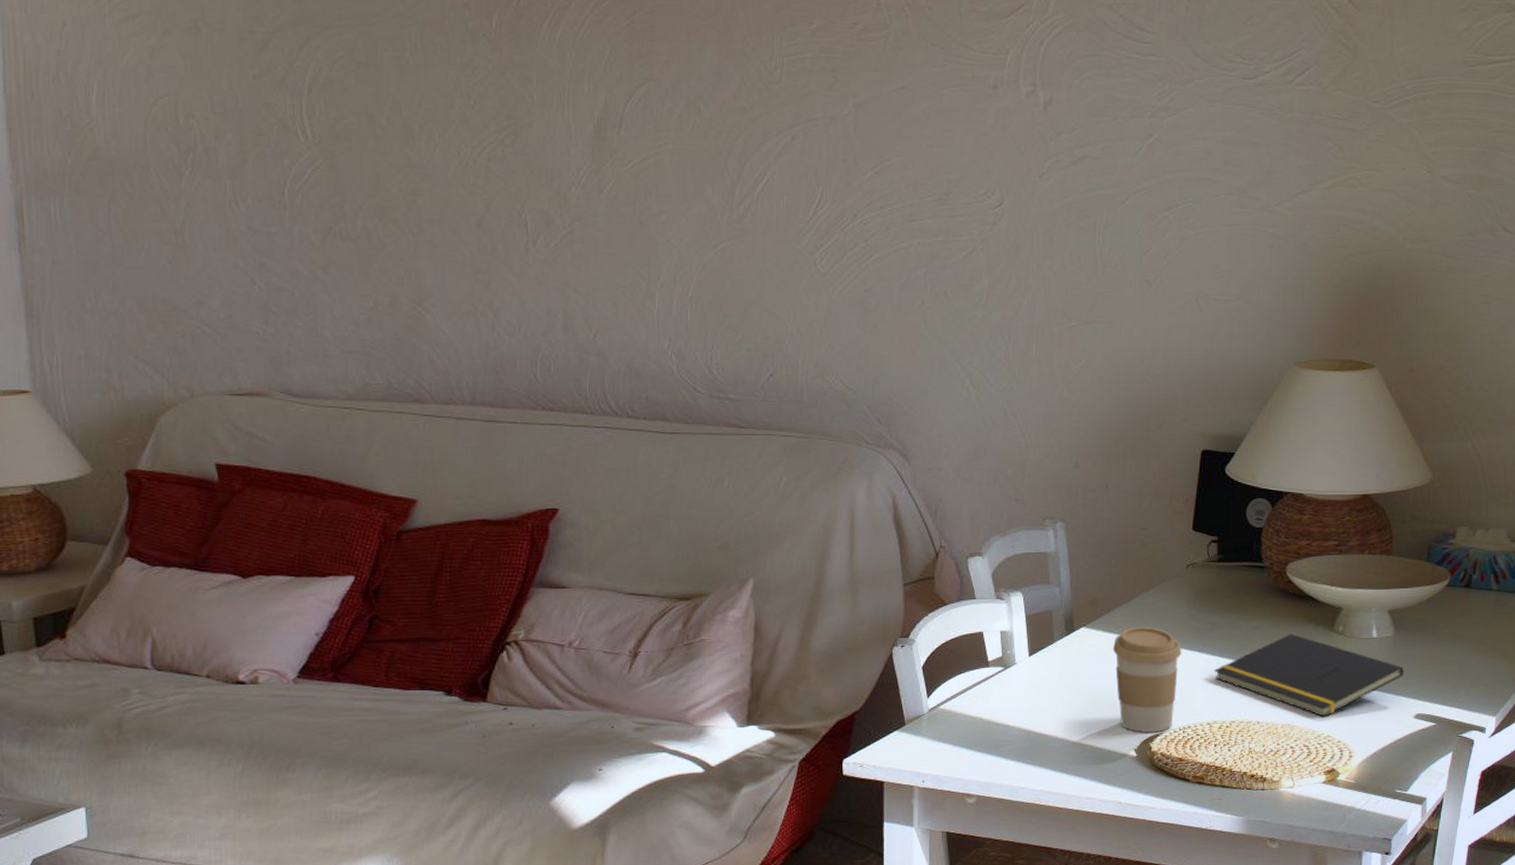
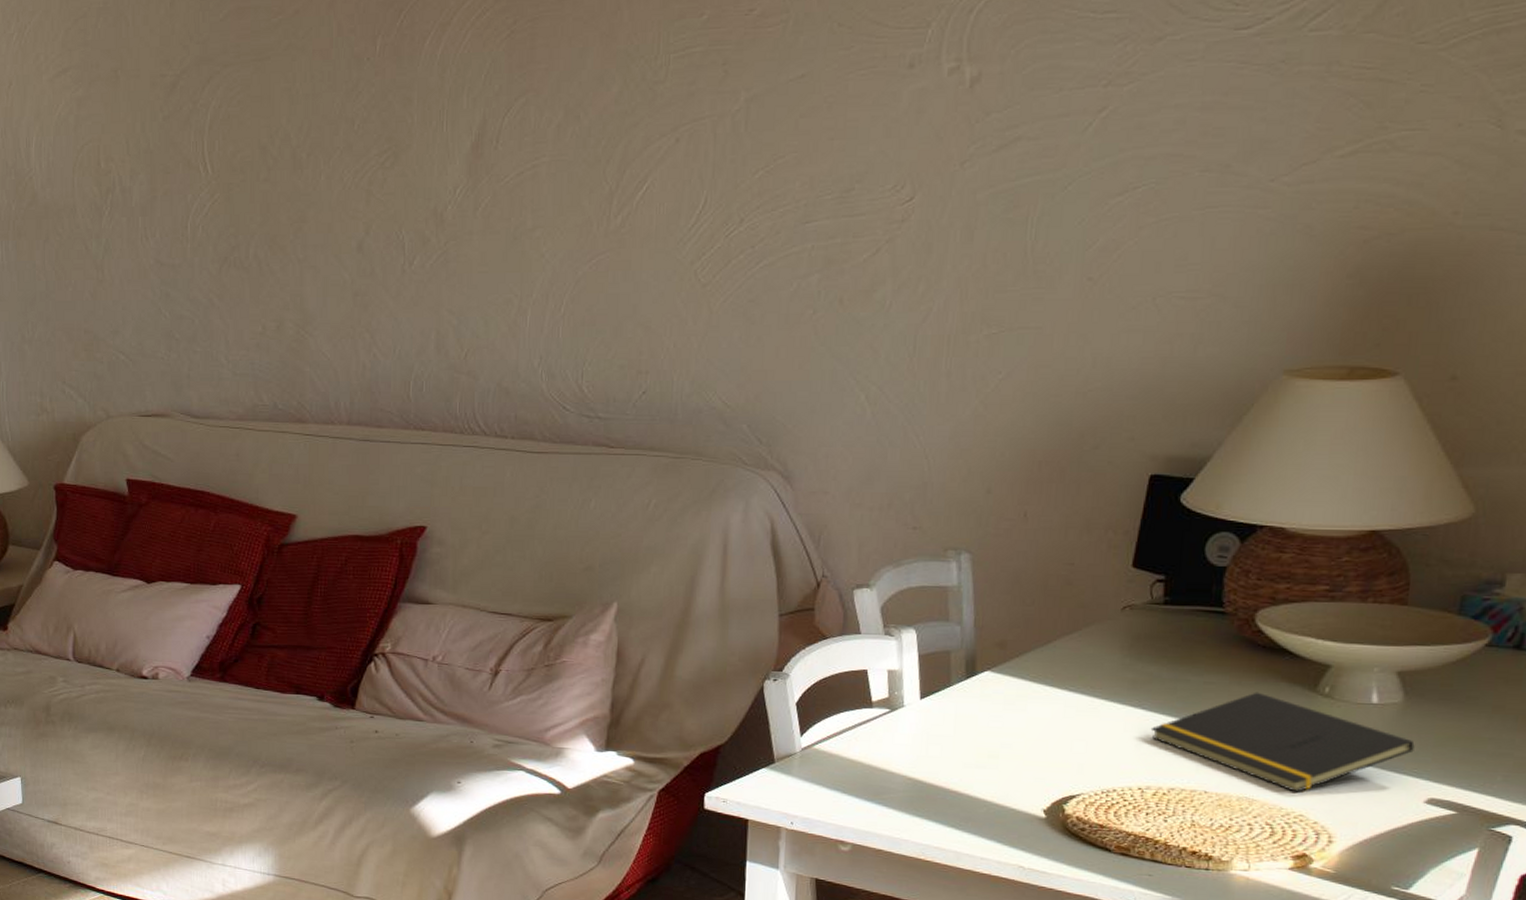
coffee cup: present [1112,627,1182,732] -> none [1022,674,1110,793]

